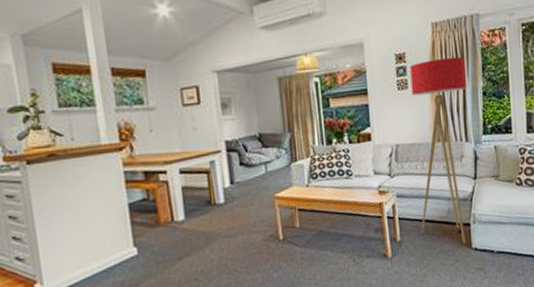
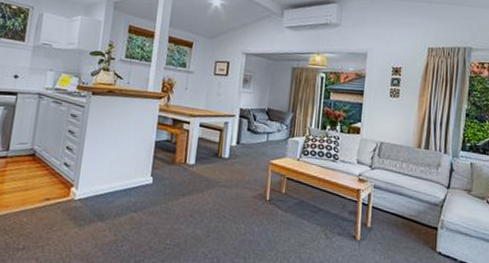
floor lamp: present [410,56,467,244] -> none [391,77,454,245]

